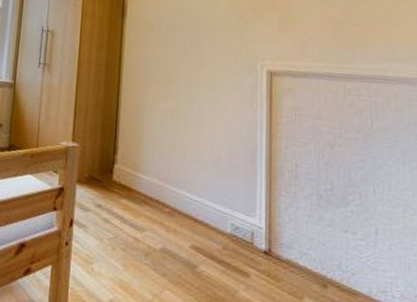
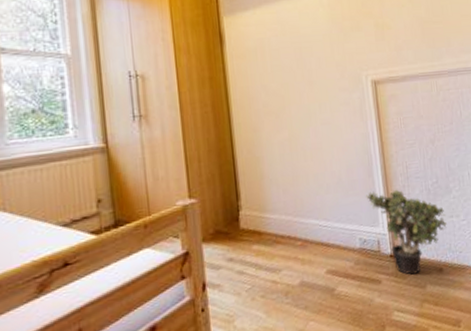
potted plant: none [245,180,338,281] -> present [366,189,447,275]

